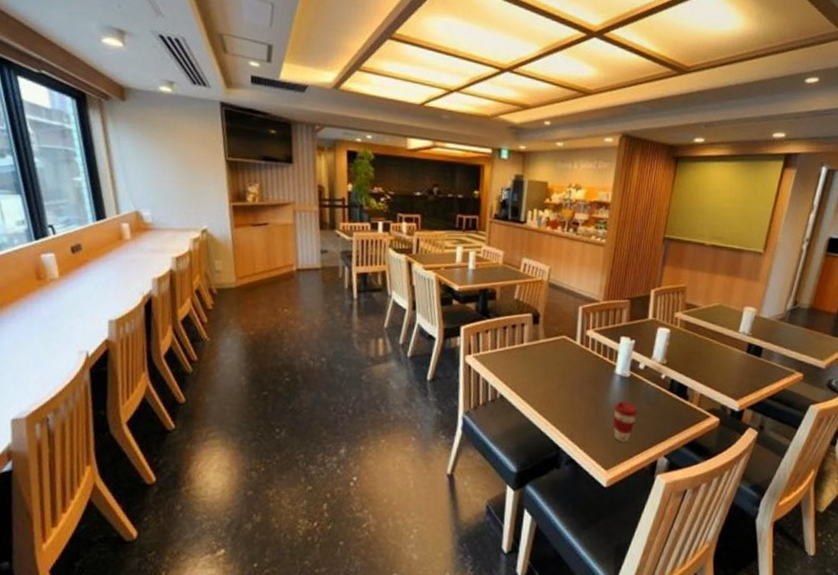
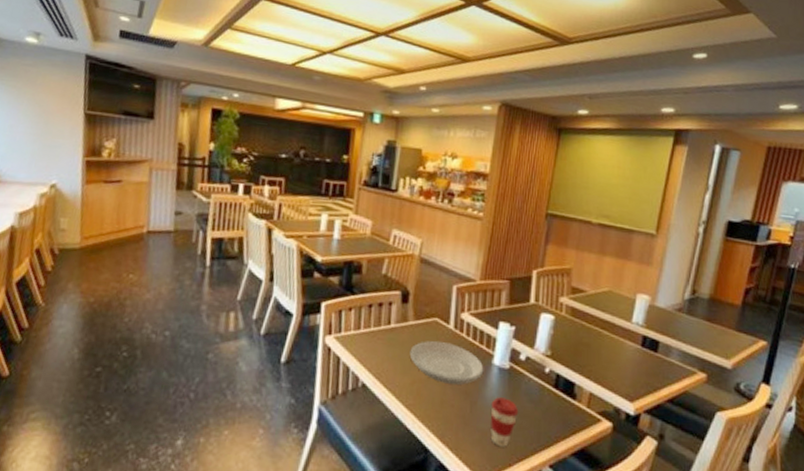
plate: none [541,355,608,392] -> present [409,340,484,385]

